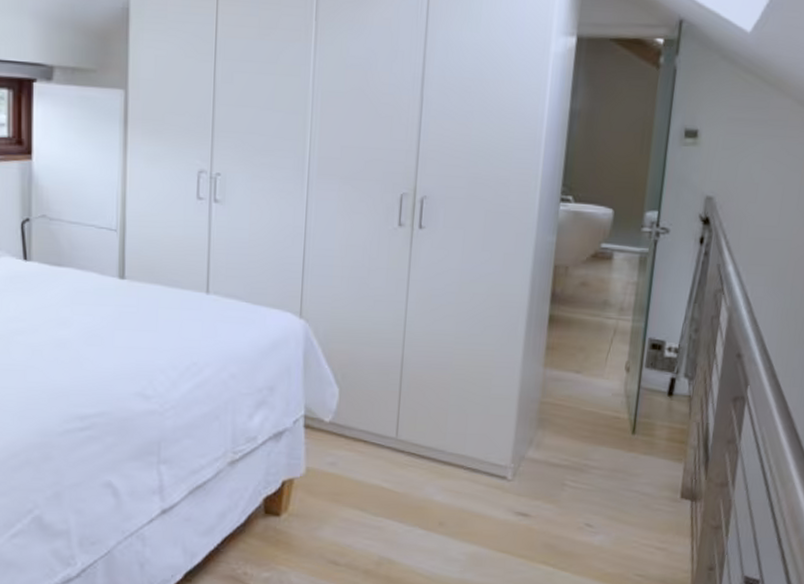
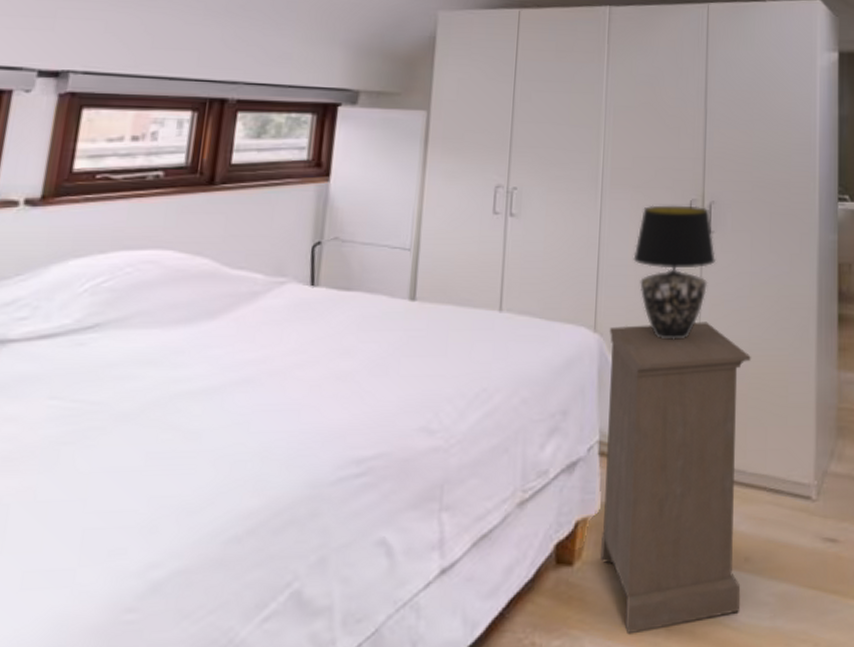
nightstand: none [305,313,456,574] -> present [601,321,751,635]
table lamp: none [340,197,426,330] -> present [633,205,717,340]

